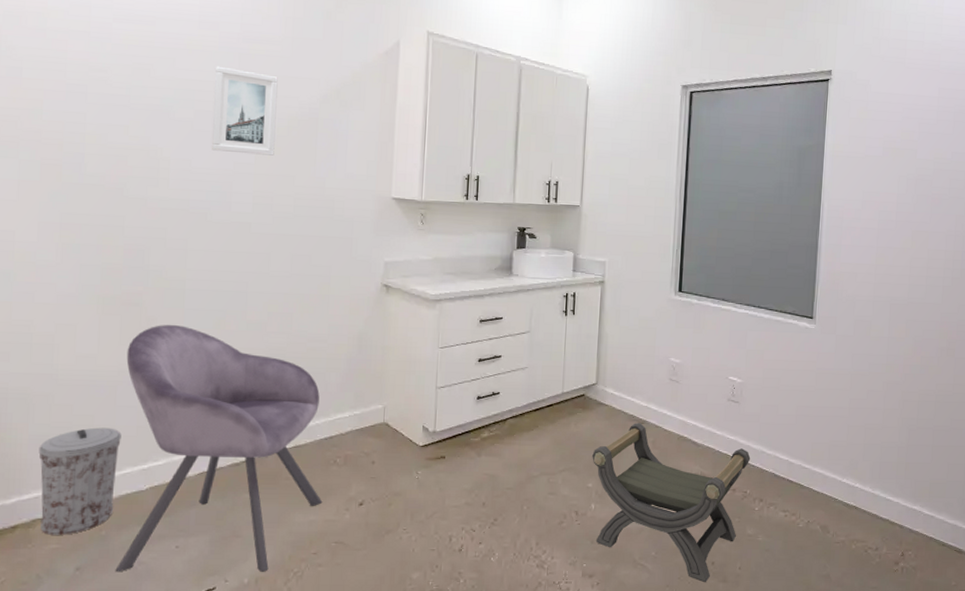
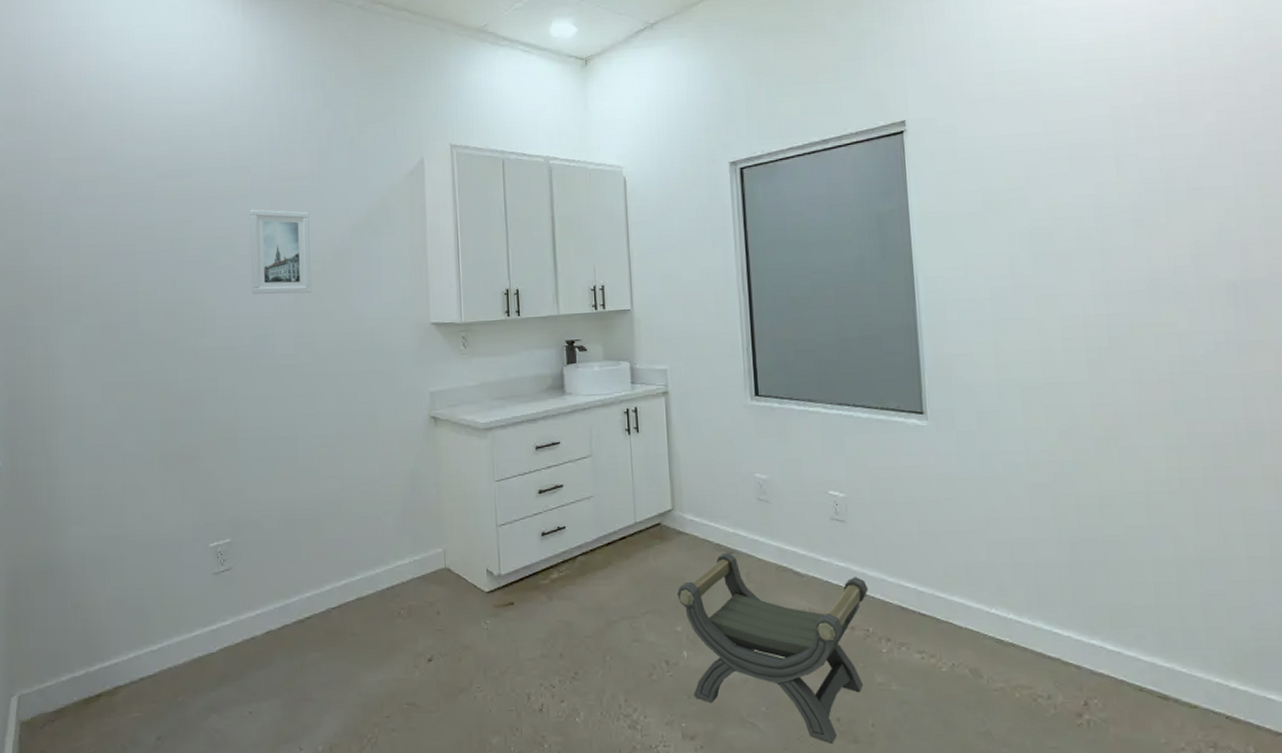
trash can: present [38,427,122,535] -> none [116,588,190,703]
chair: present [115,324,323,572] -> none [189,476,390,742]

